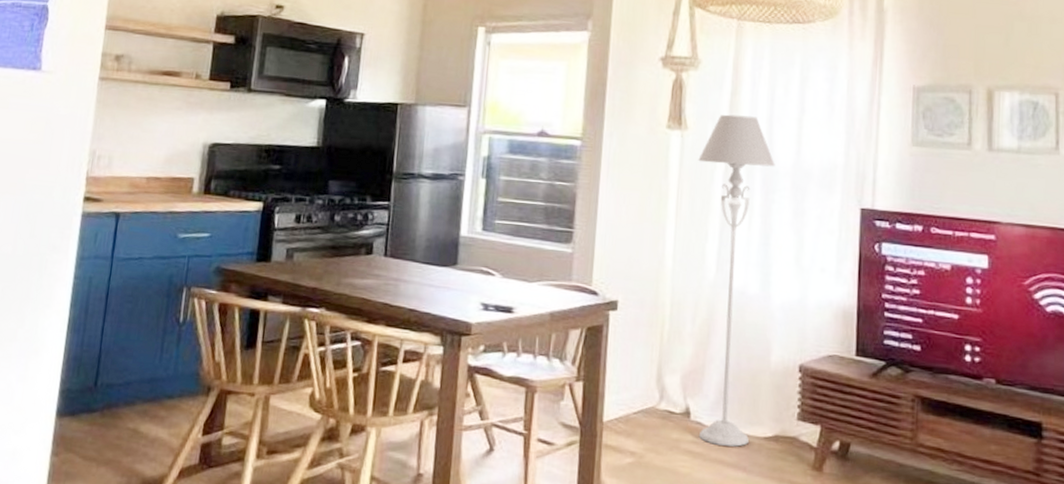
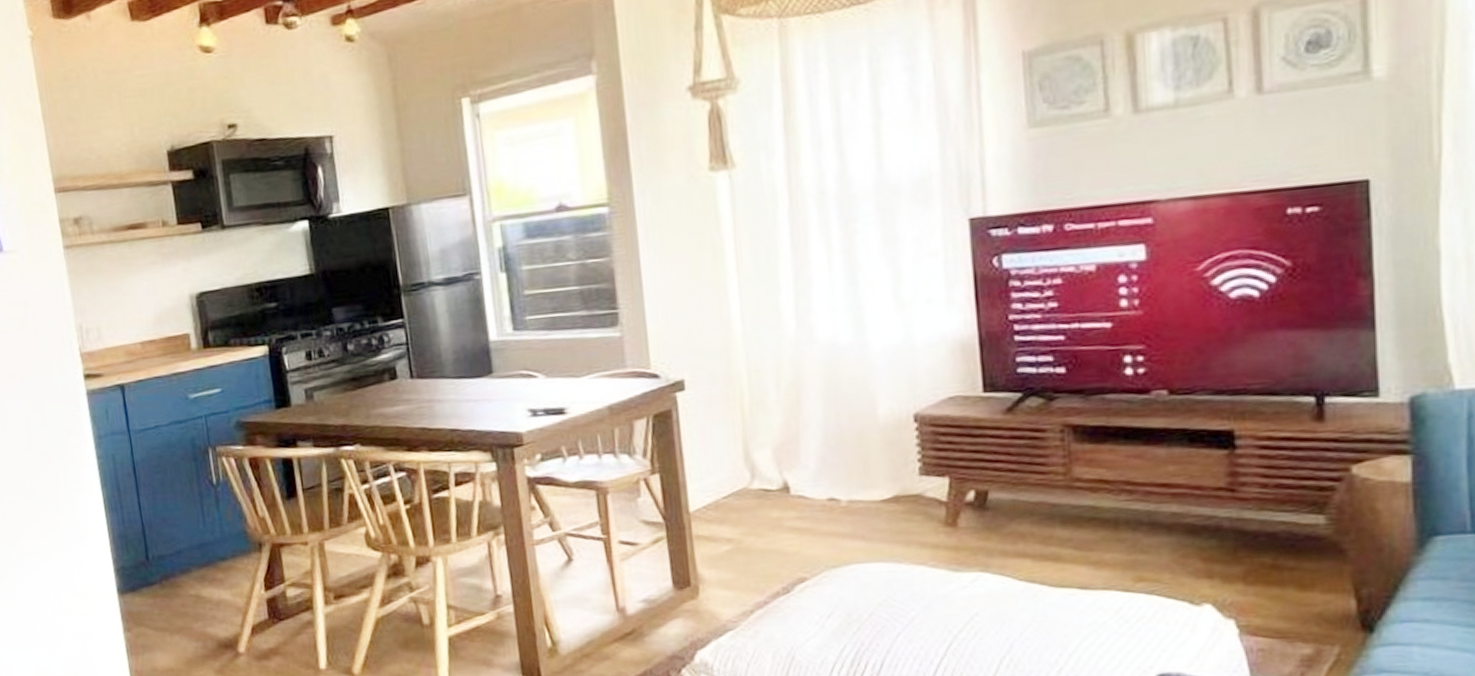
floor lamp: present [698,114,775,447] -> none [754,133,863,517]

